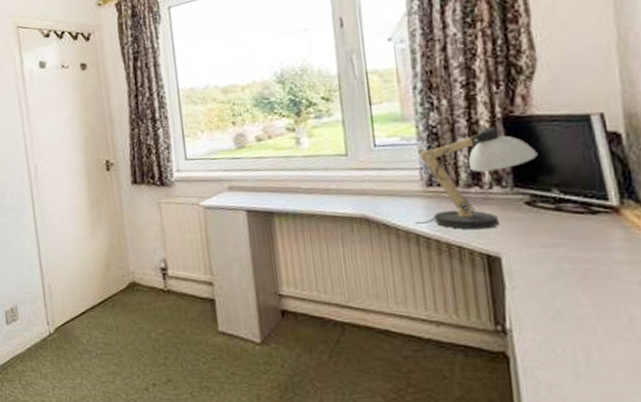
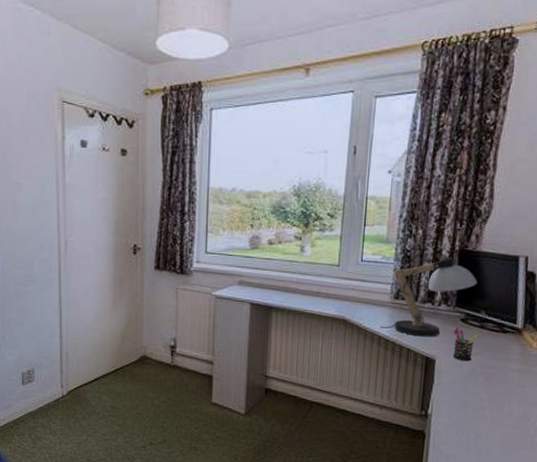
pen holder: none [519,213,556,256] -> present [452,327,478,362]

